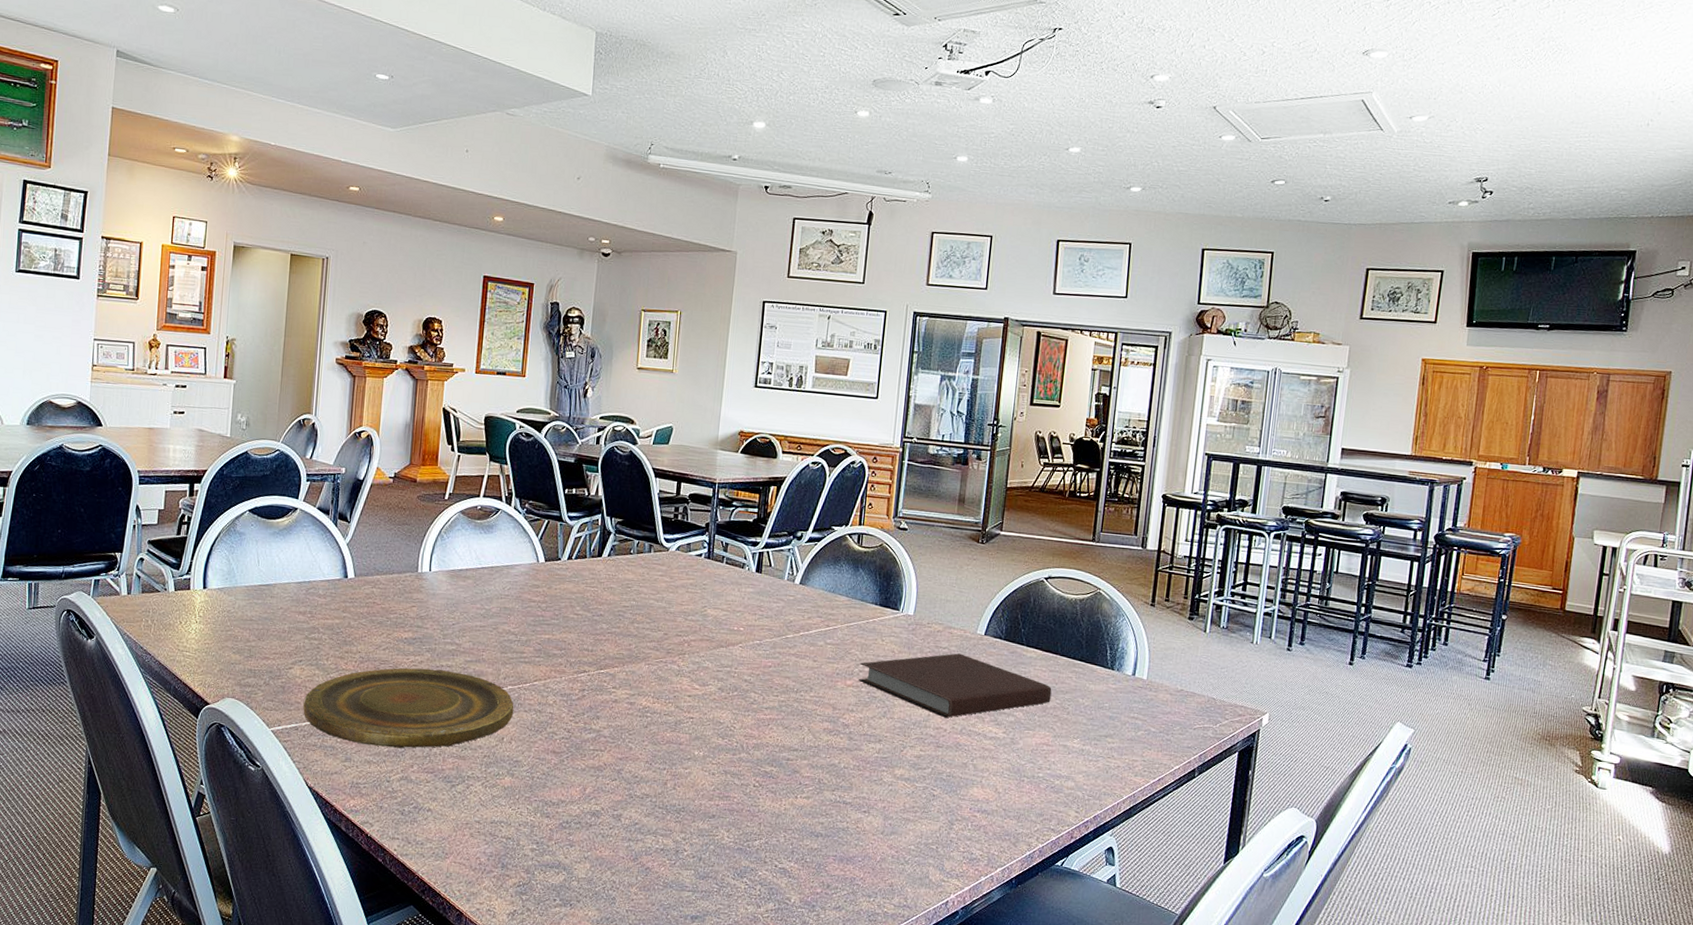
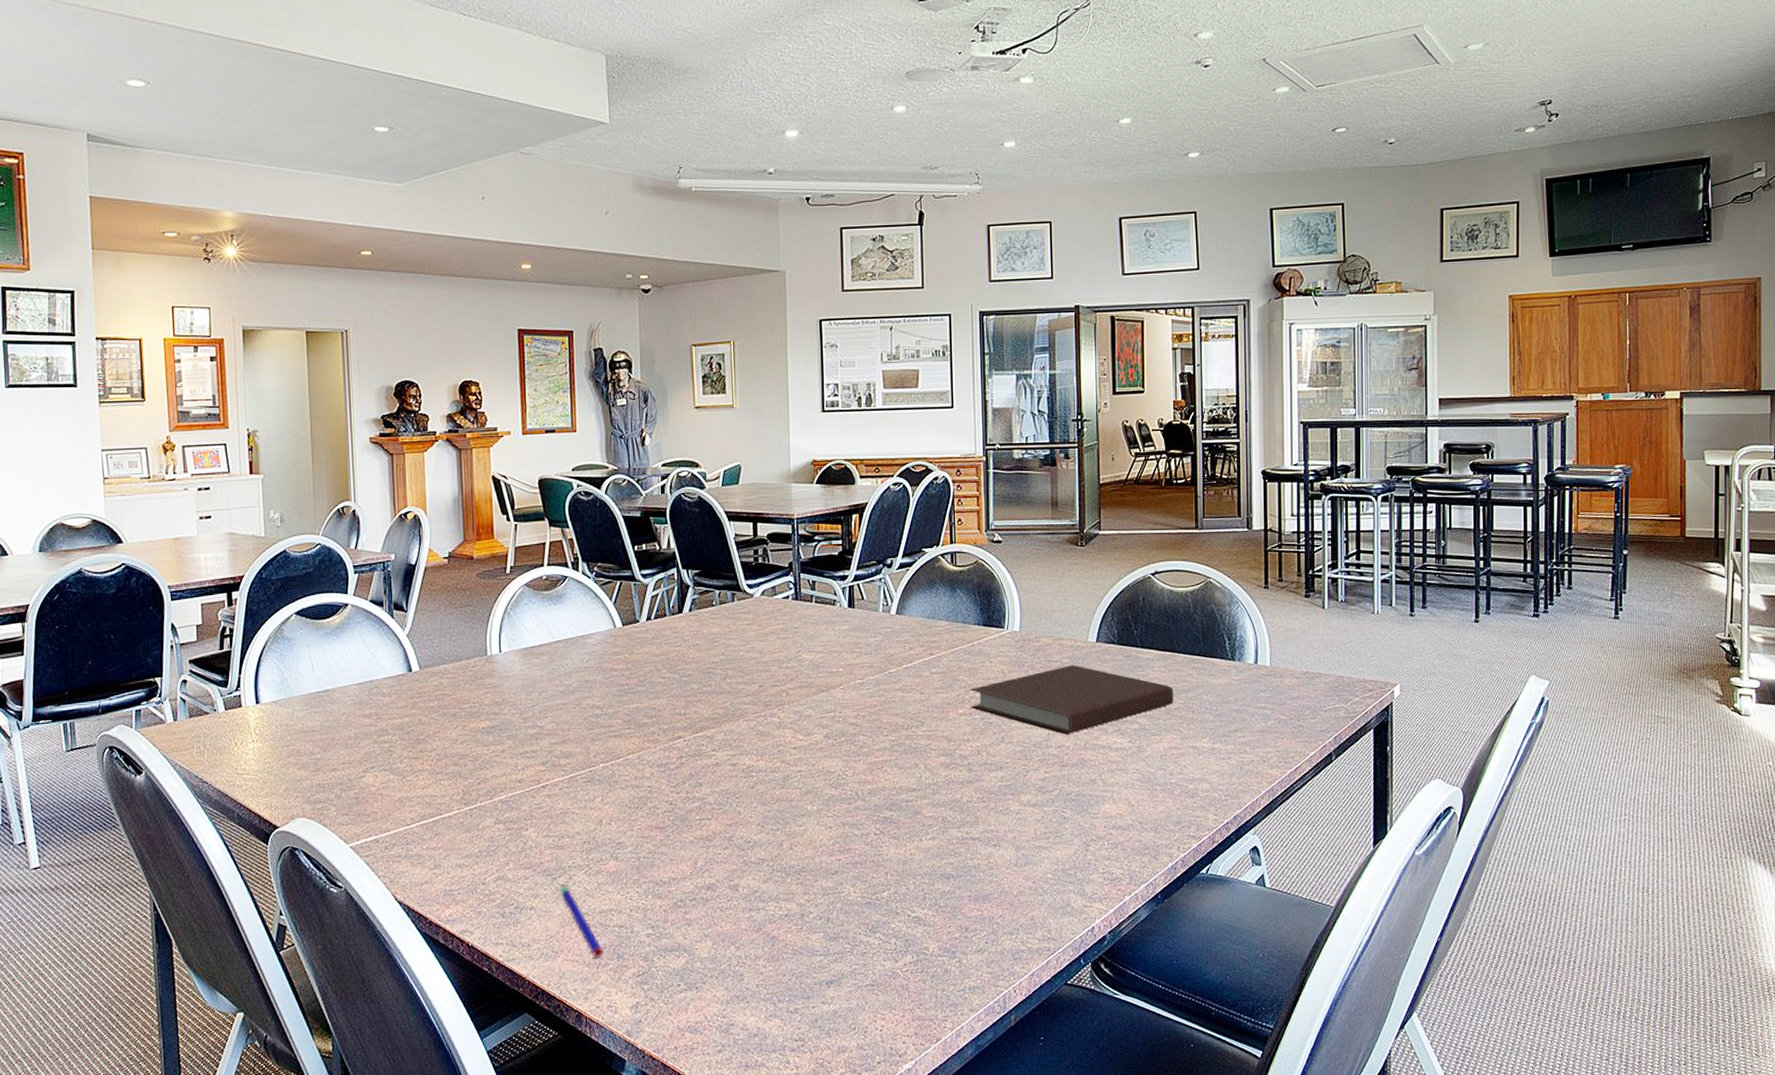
plate: present [303,667,514,748] -> none [381,756,610,848]
pen: none [456,793,490,864] -> present [559,886,604,958]

